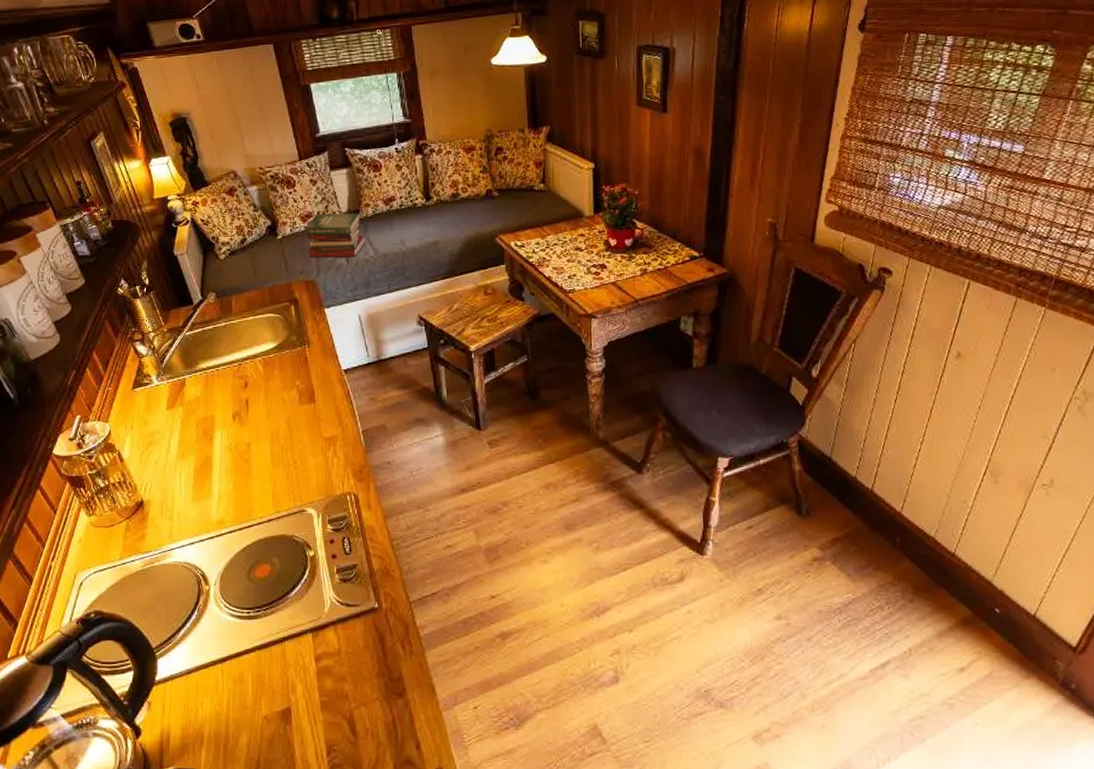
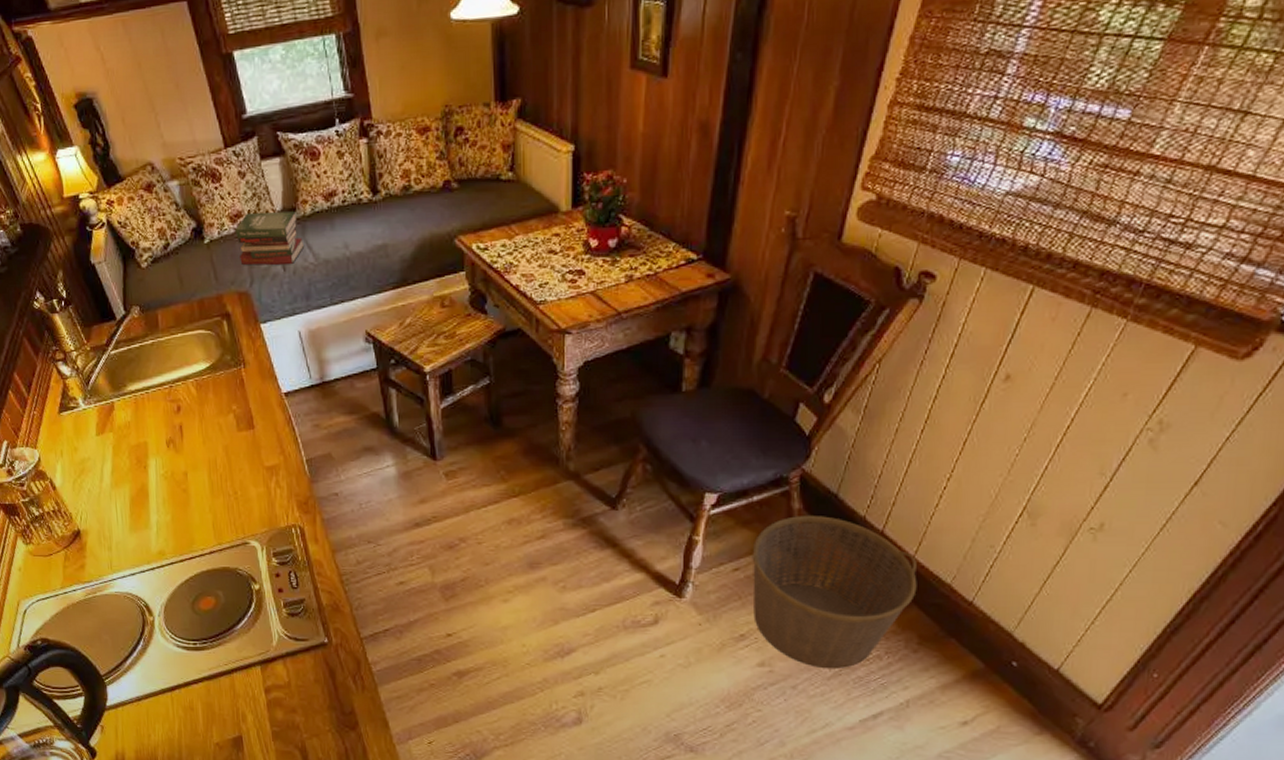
basket: none [762,477,907,619] -> present [752,516,917,668]

